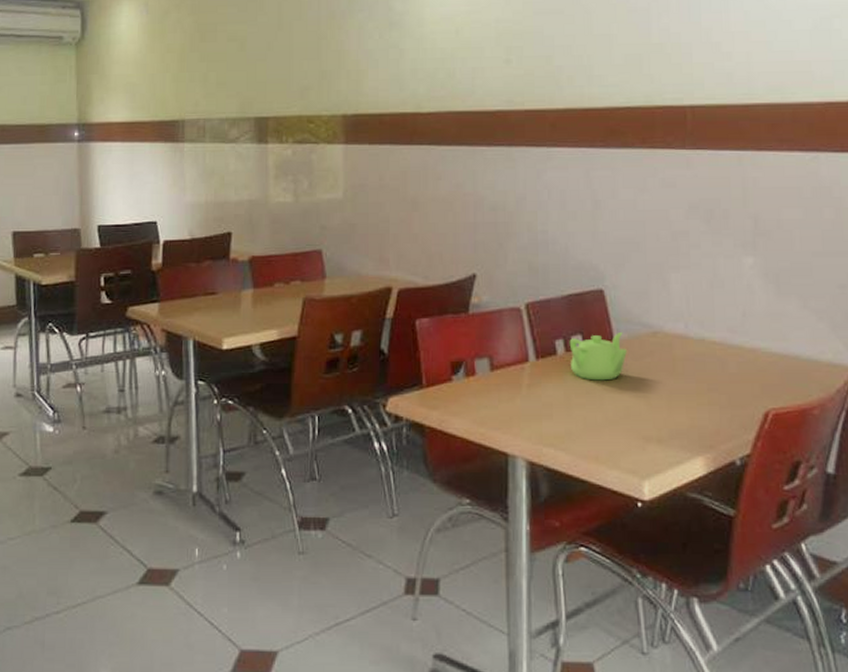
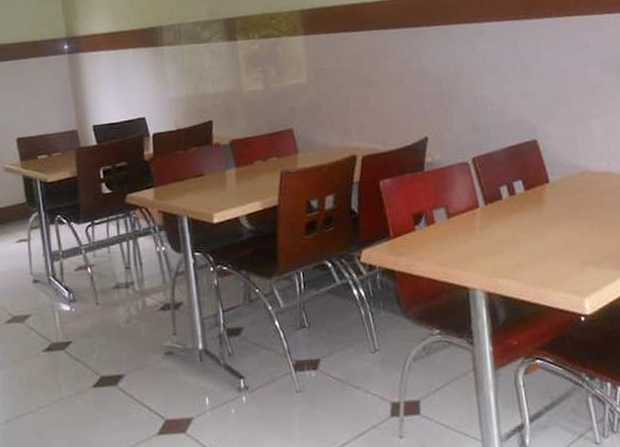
teapot: present [569,331,627,381] -> none [512,174,561,218]

